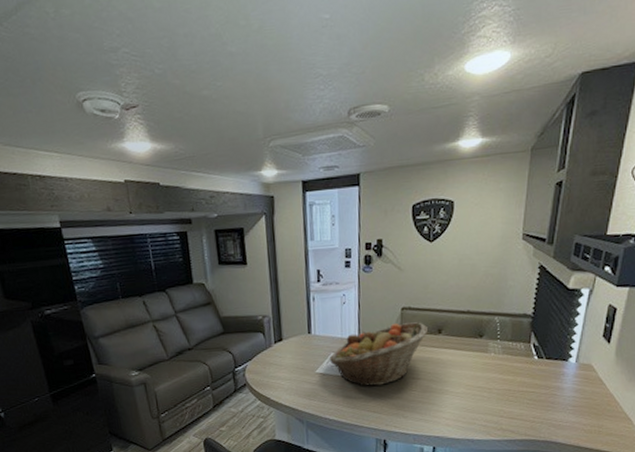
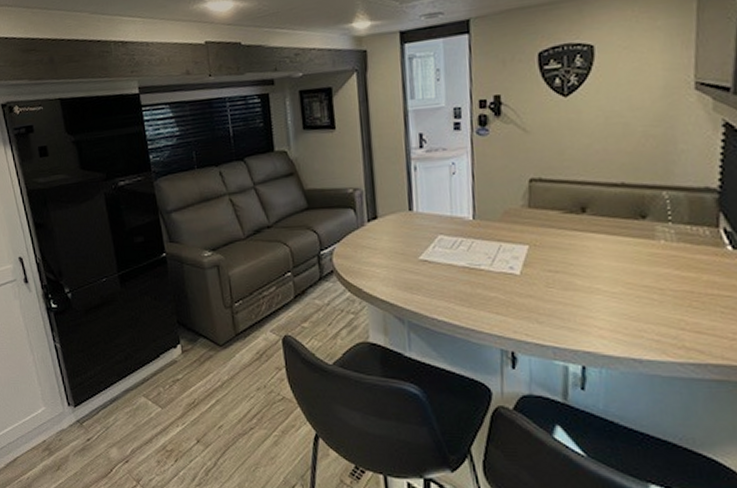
fruit basket: present [329,322,427,387] -> none [435,197,566,279]

